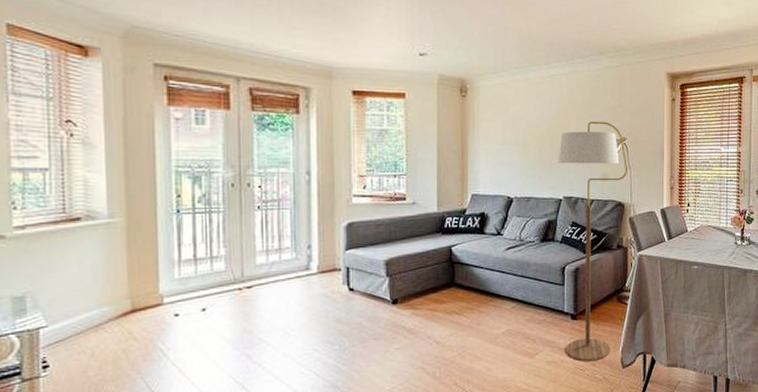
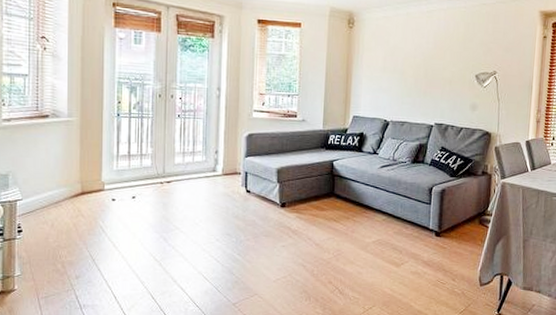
floor lamp: present [558,121,628,362] -> none [427,54,497,277]

